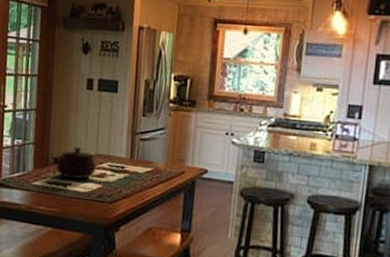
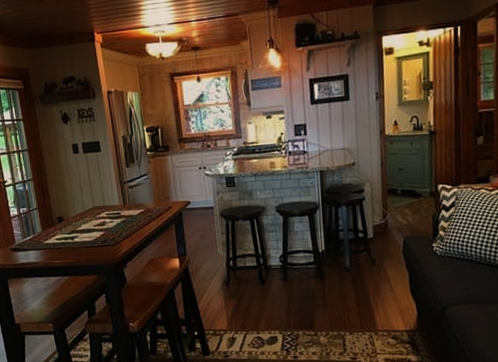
teapot: present [57,147,96,179] -> none [60,204,96,232]

